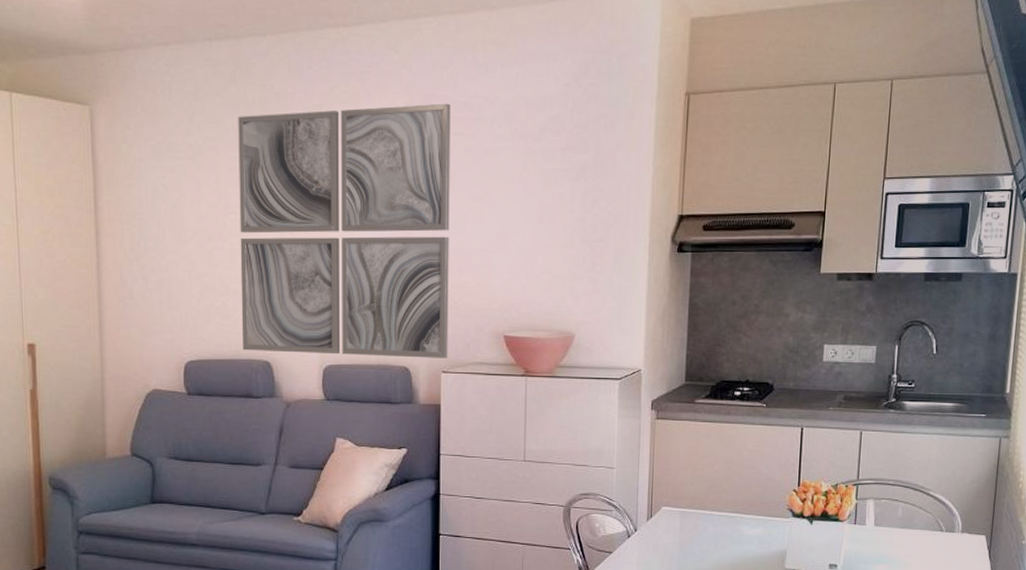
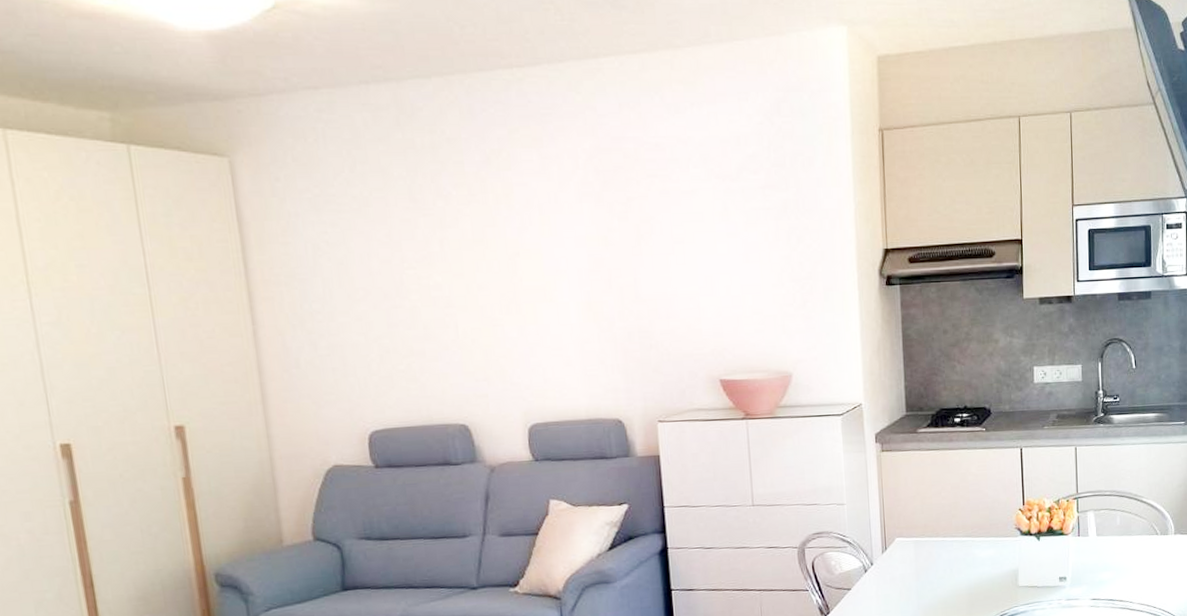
wall art: present [238,103,451,358] -> none [406,145,663,415]

